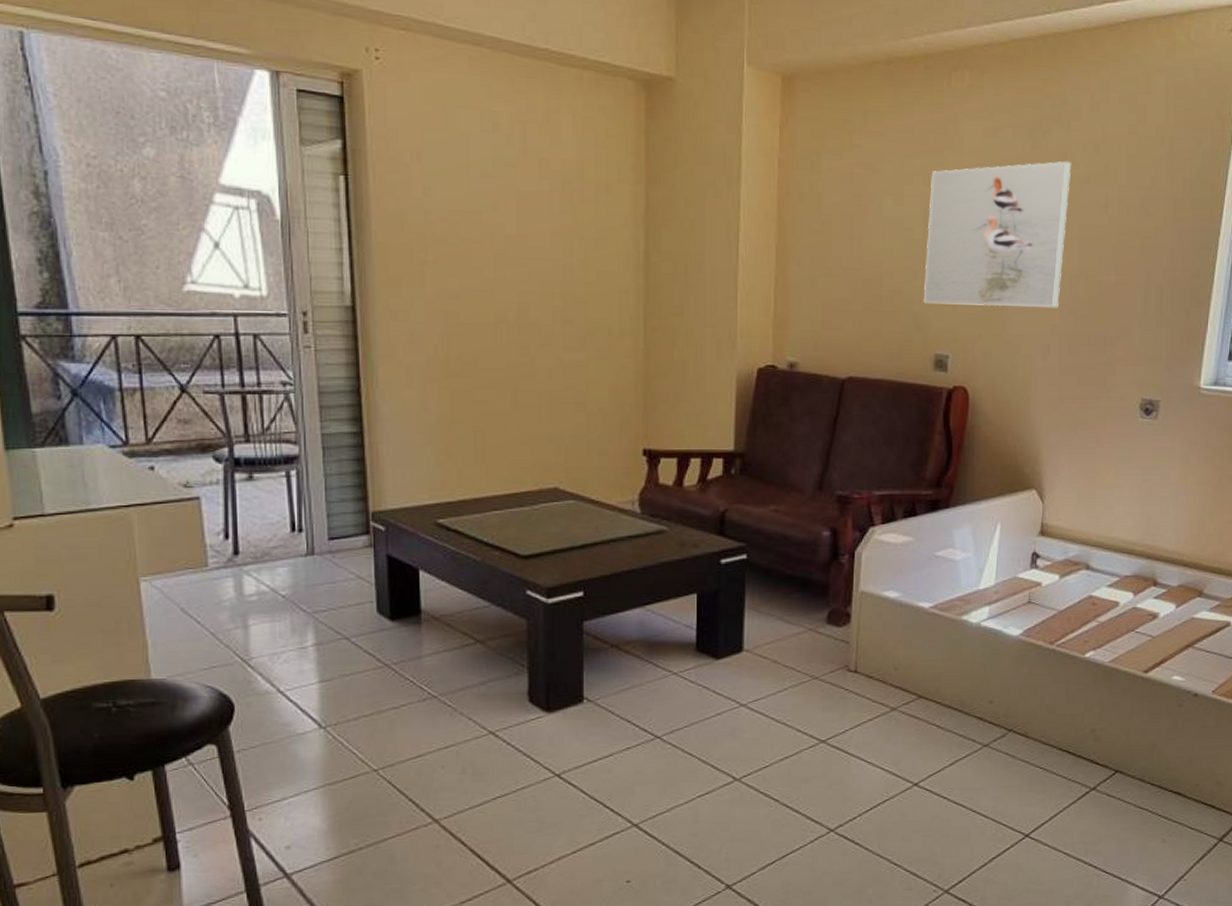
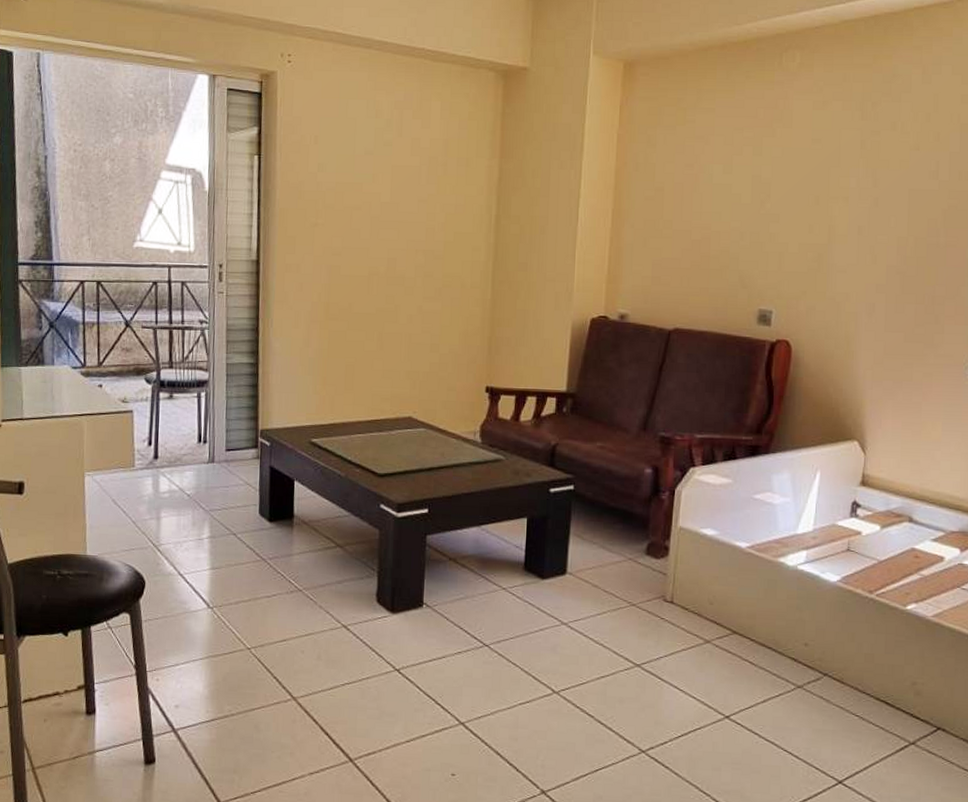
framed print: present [923,161,1072,308] -> none [749,130,902,268]

